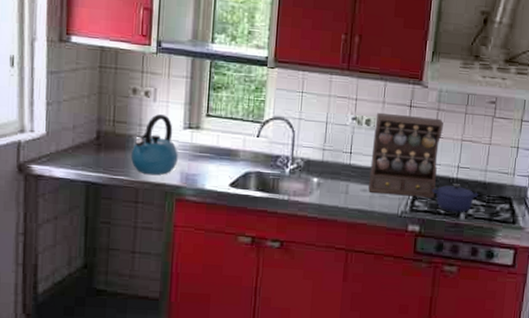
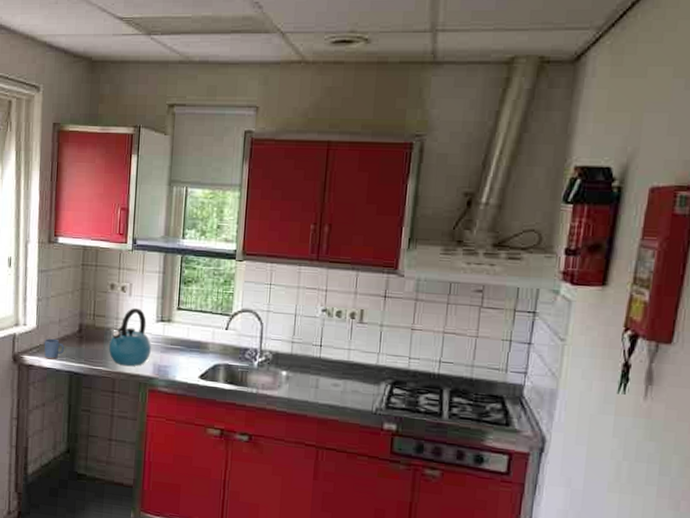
mug: none [55,146,79,169] -> present [44,338,64,360]
spice rack: present [368,112,444,198] -> none [340,303,422,395]
cooking pot: present [431,183,478,214] -> none [409,379,464,413]

